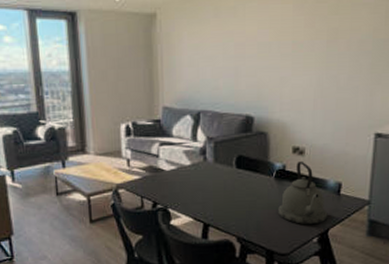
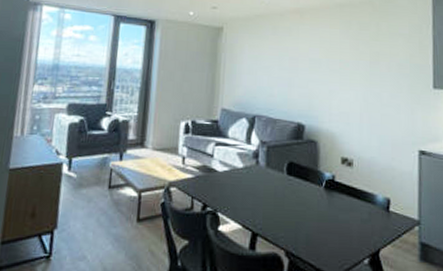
kettle: present [278,160,328,225] -> none [328,172,378,243]

